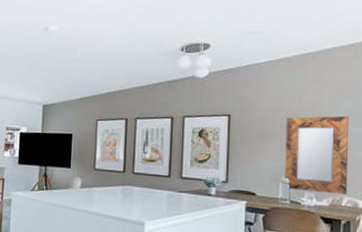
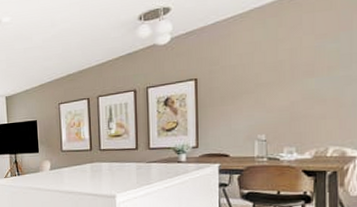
home mirror: present [284,116,350,195] -> none [260,60,335,147]

